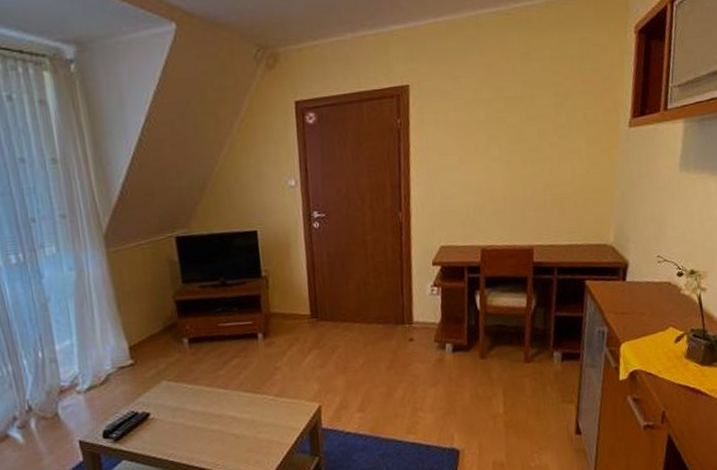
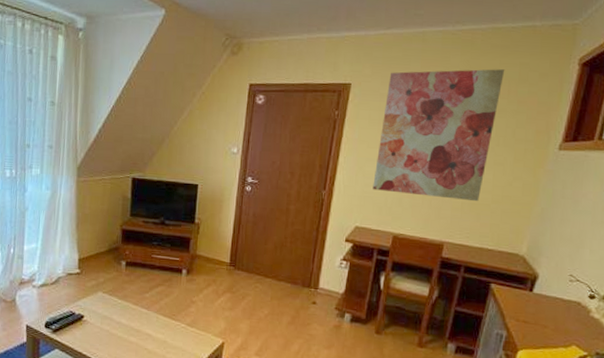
wall art: none [448,47,566,203] -> present [373,69,505,202]

